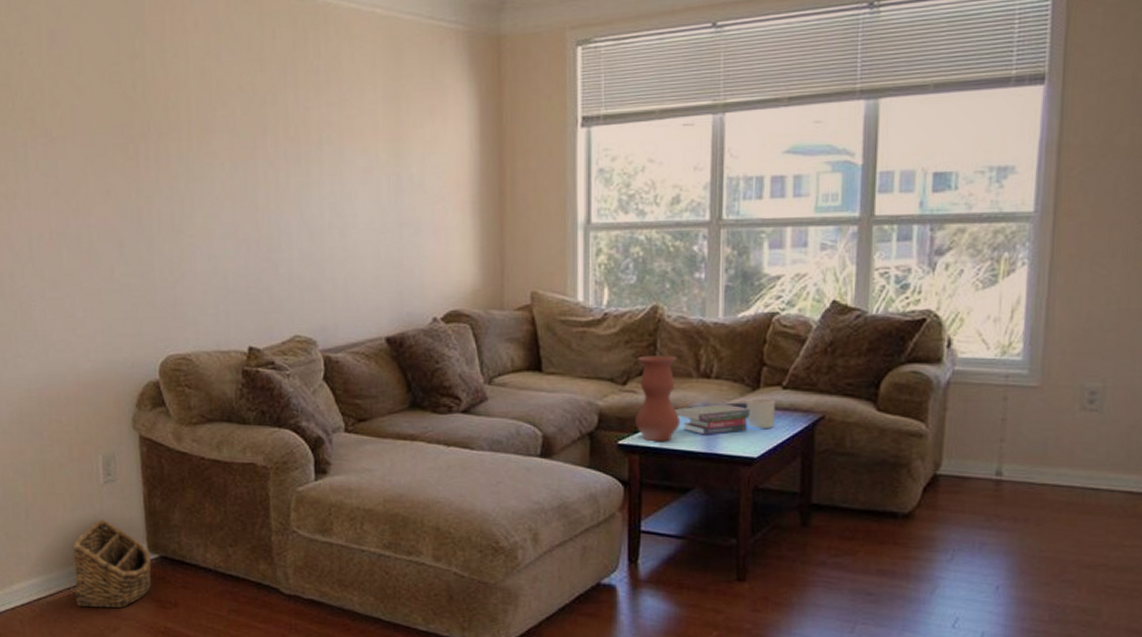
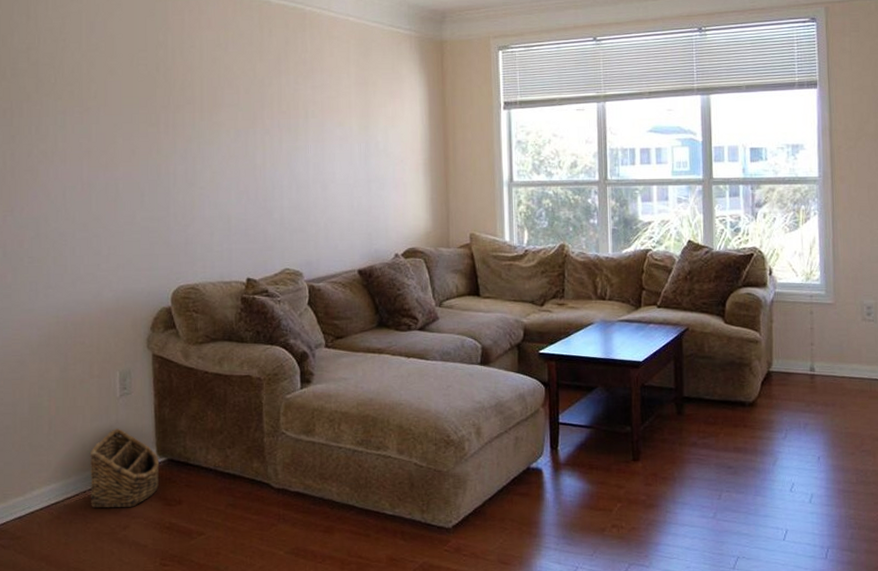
vase: present [635,355,681,442] -> none [551,282,585,351]
books: present [675,404,751,435] -> none [580,319,636,345]
mug: present [746,398,776,429] -> none [632,314,654,339]

